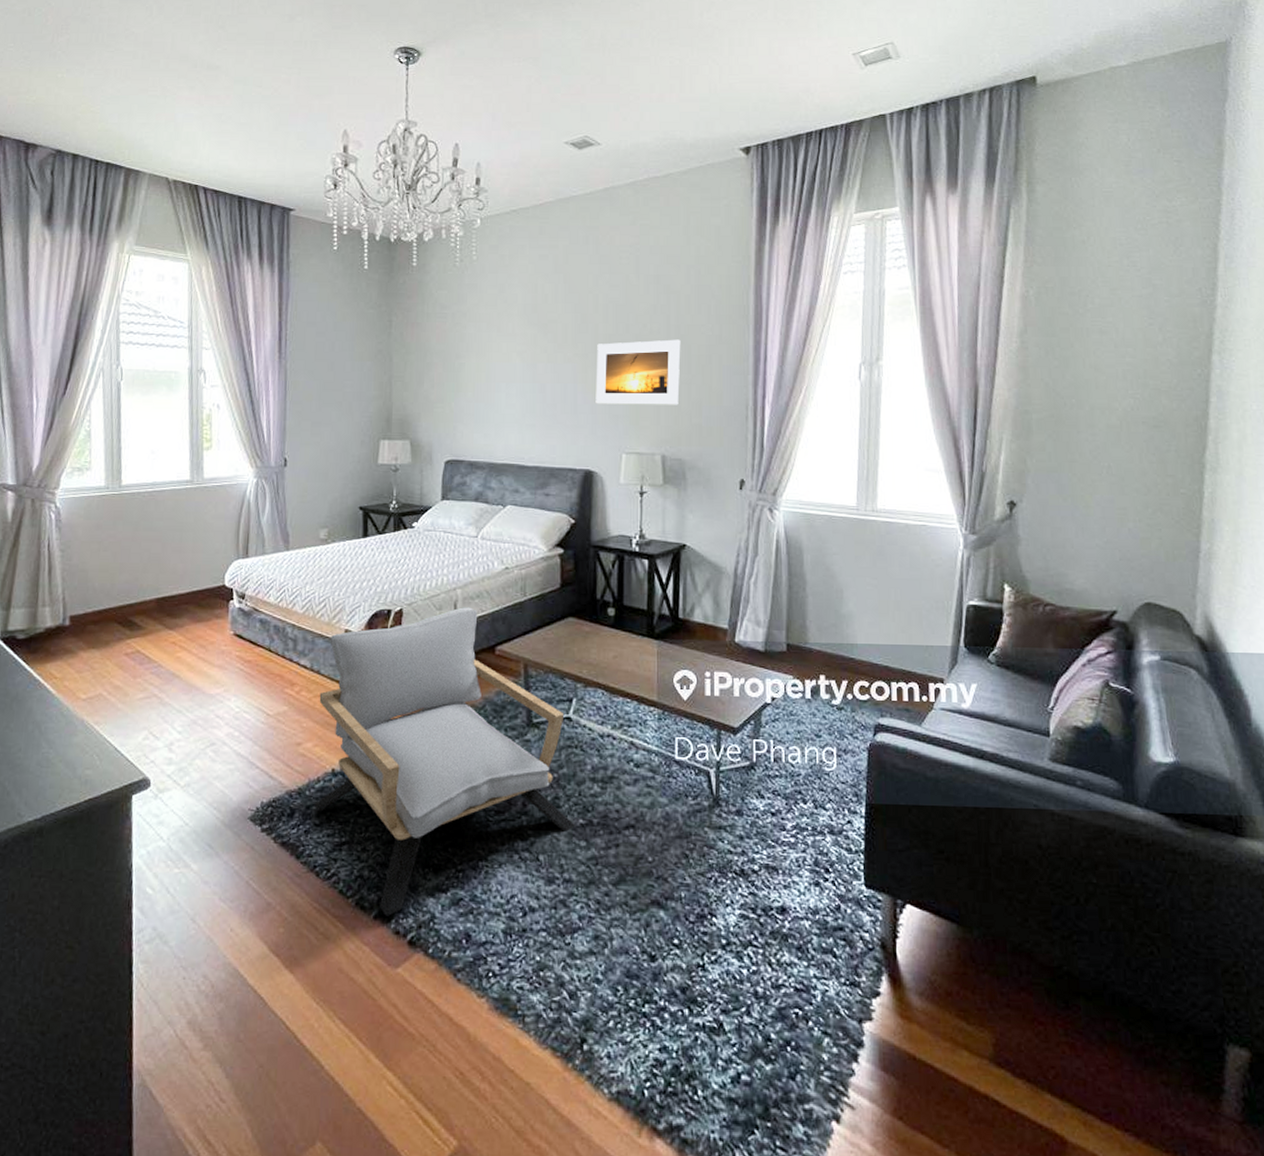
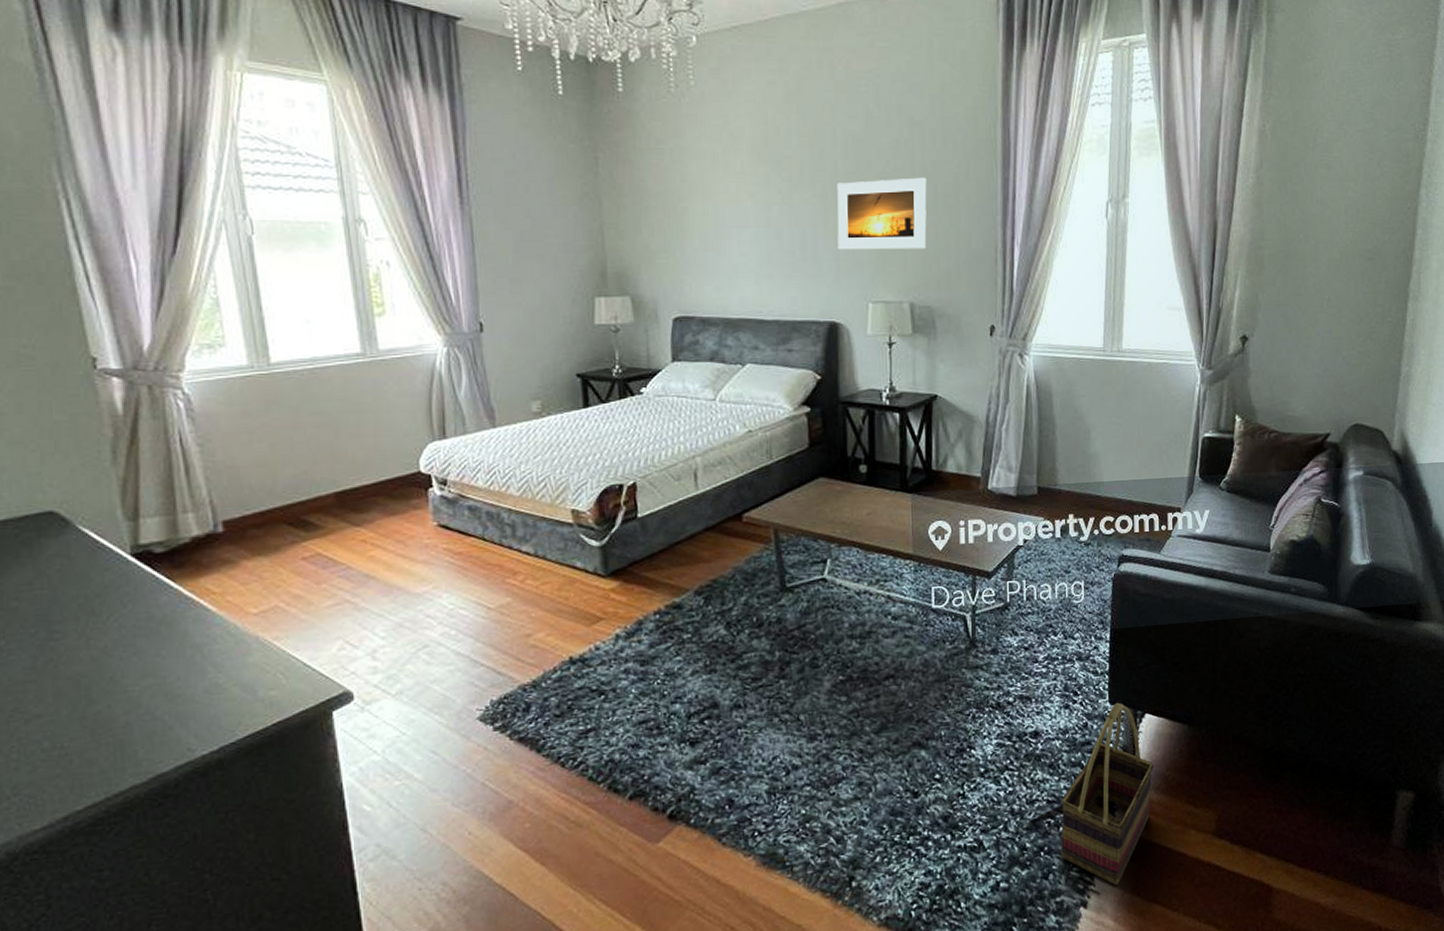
armchair: present [314,607,576,916] -> none [547,475,836,795]
basket: none [809,887,918,1103] -> present [1060,702,1154,886]

